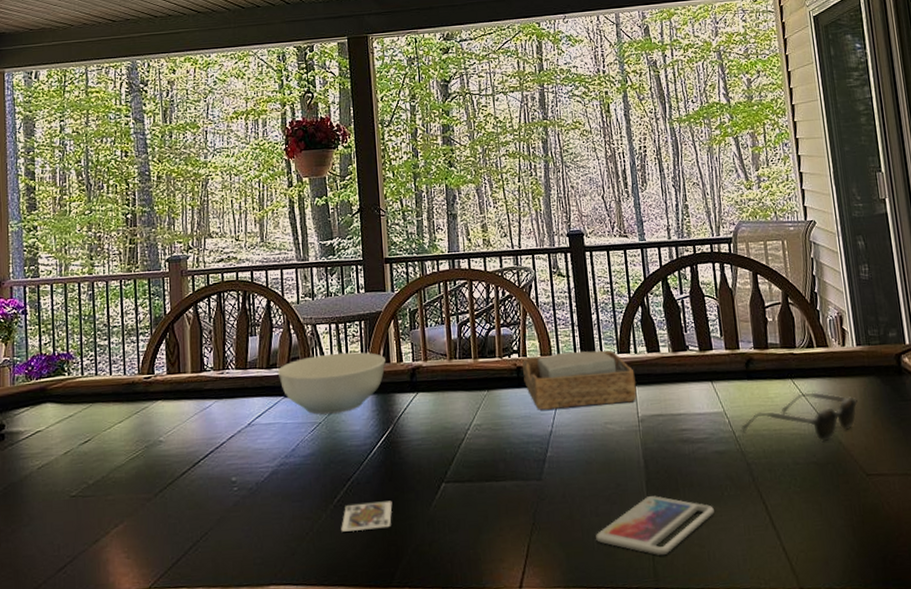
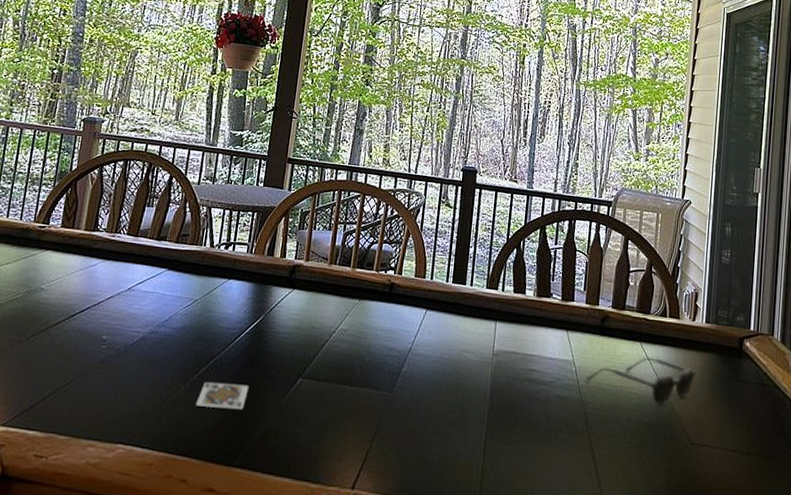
bowl: present [277,352,386,414] -> none [165,236,270,295]
napkin holder: present [522,350,637,410] -> none [395,276,498,336]
smartphone: present [596,496,714,556] -> none [432,426,546,484]

